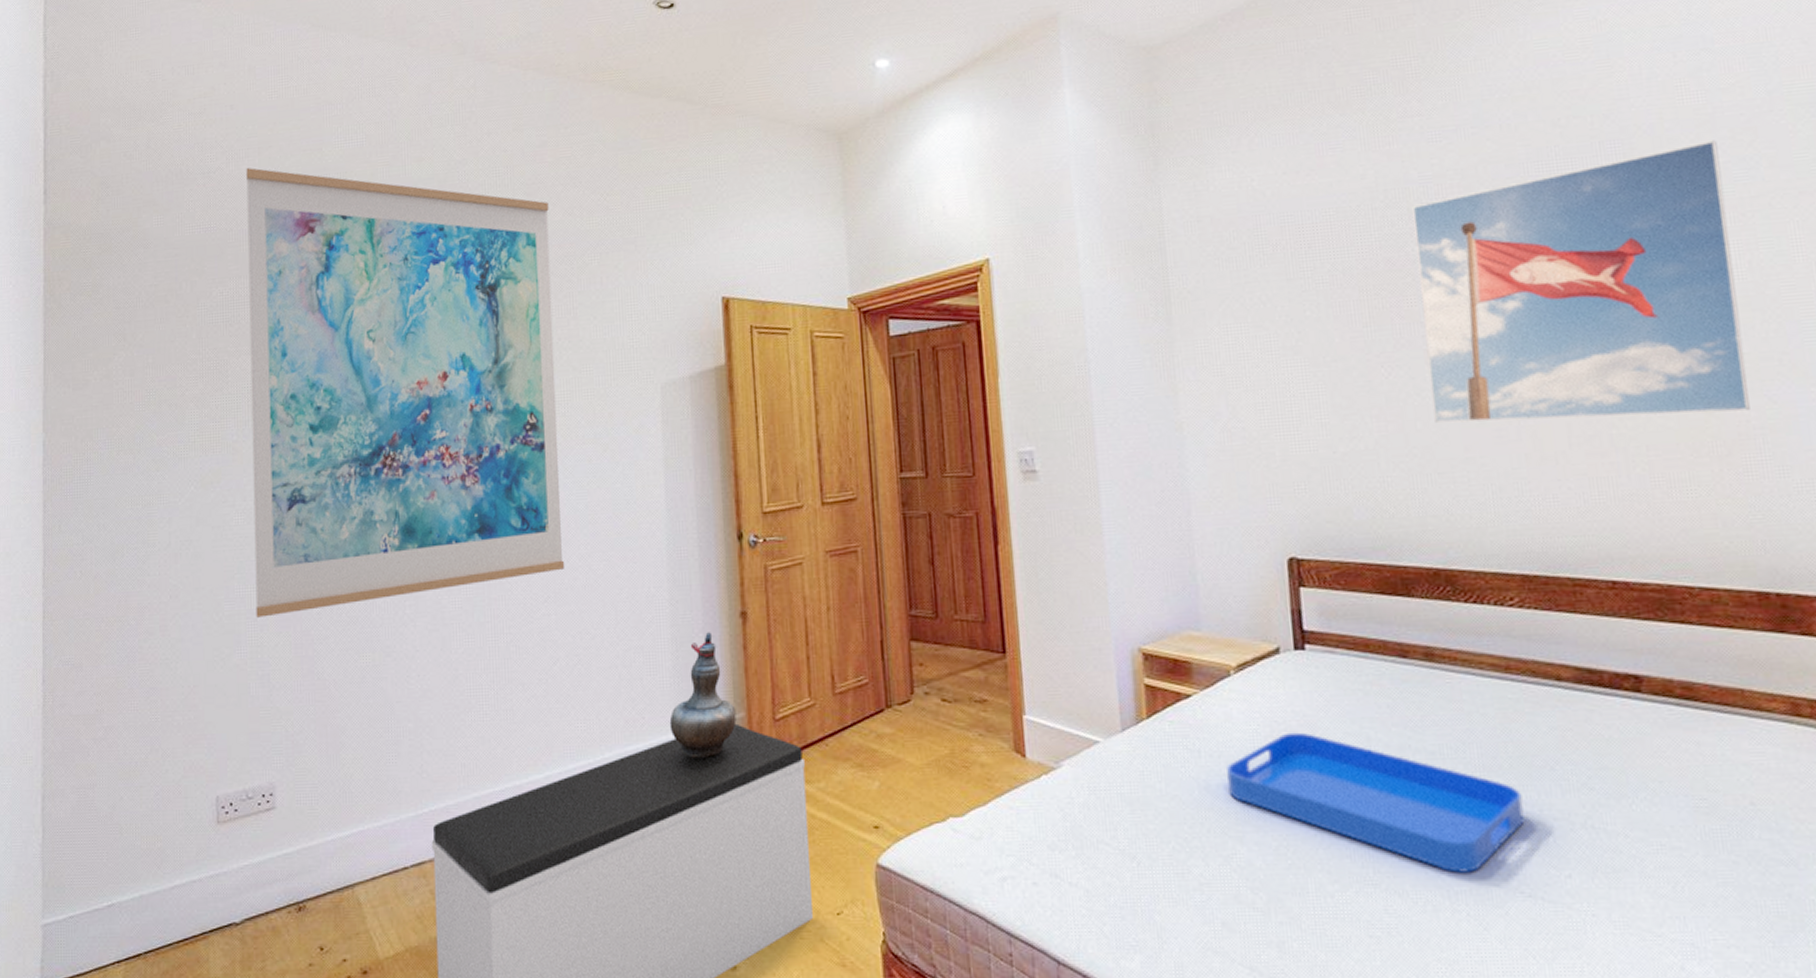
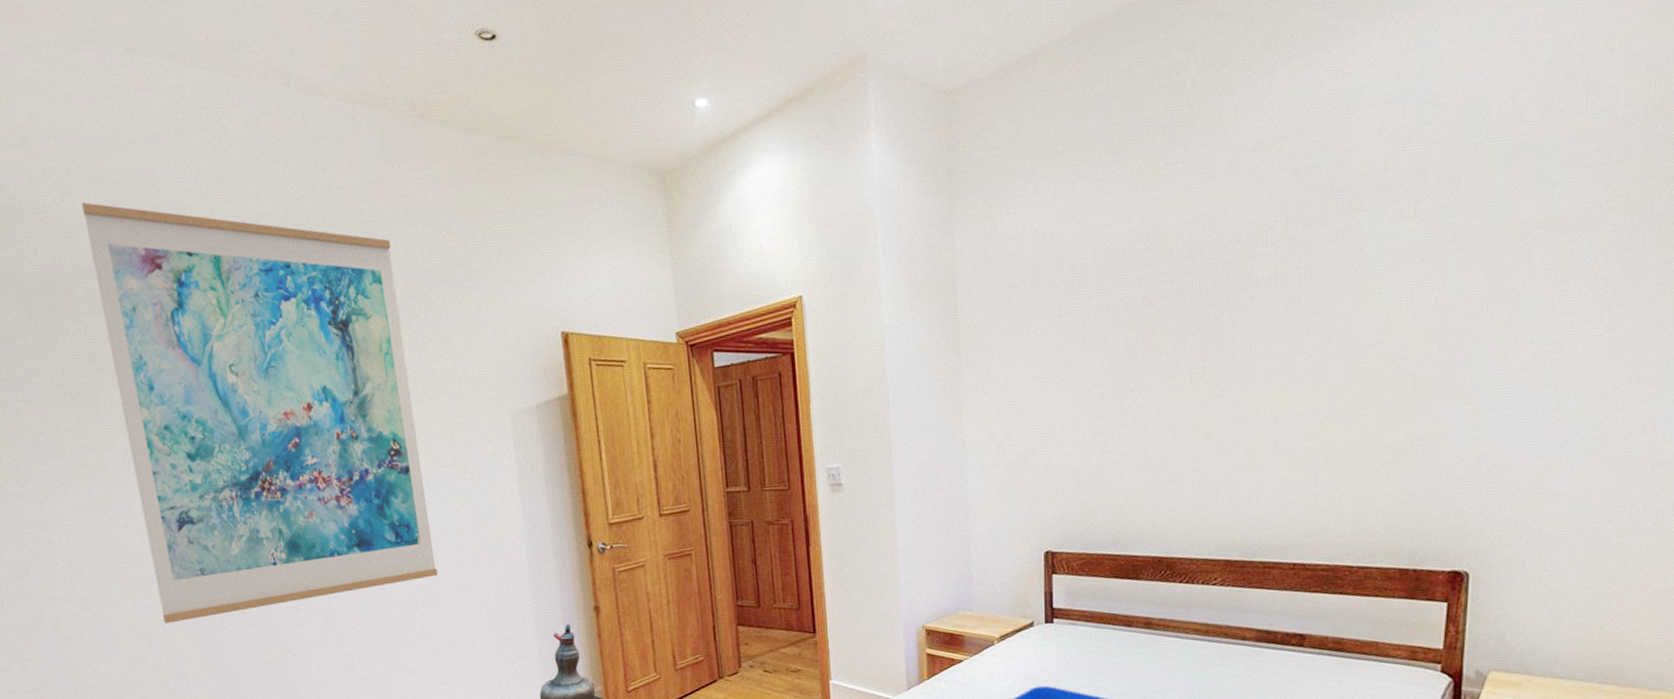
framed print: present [1412,140,1750,424] -> none [1168,189,1427,439]

